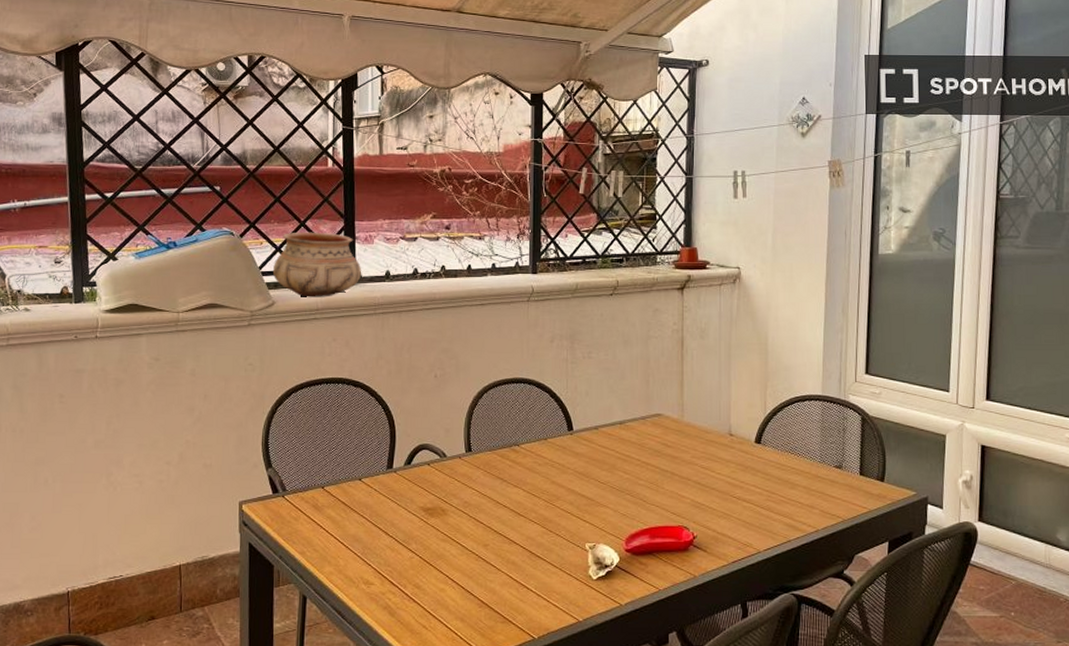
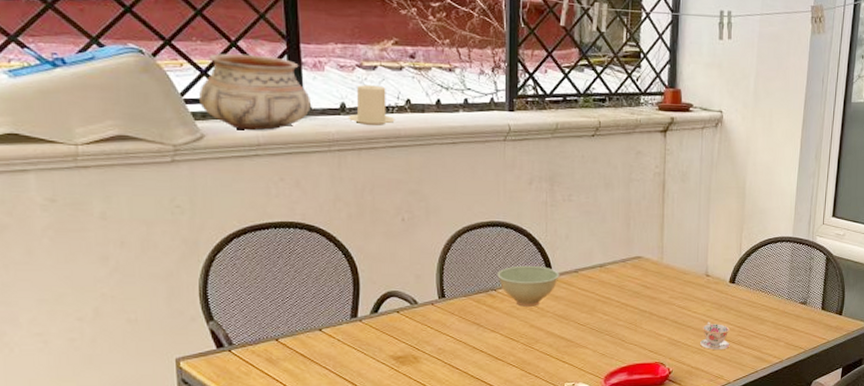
candle: none [391,254,431,291] -> present [347,85,395,127]
bowl: none [520,421,580,463] -> present [497,265,559,307]
teacup: none [726,484,758,516] -> present [700,321,730,351]

